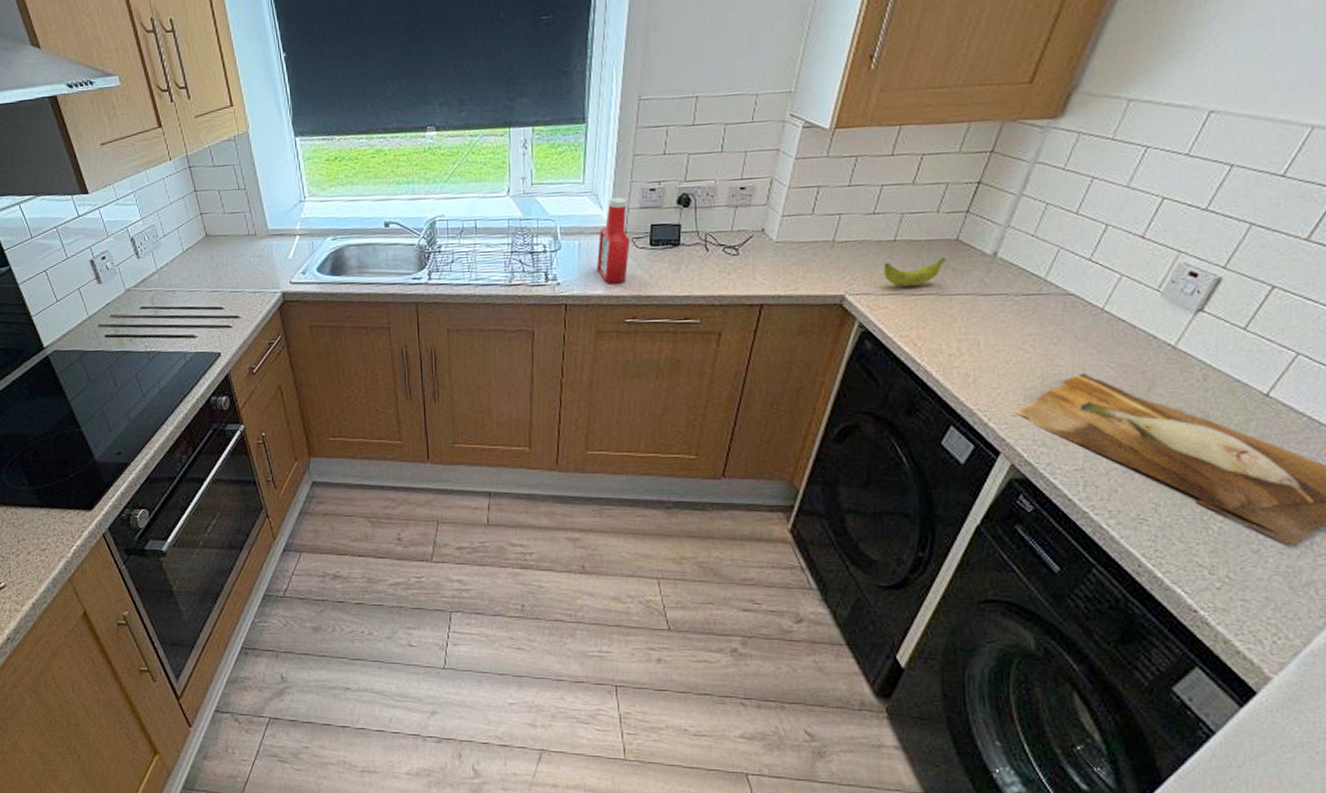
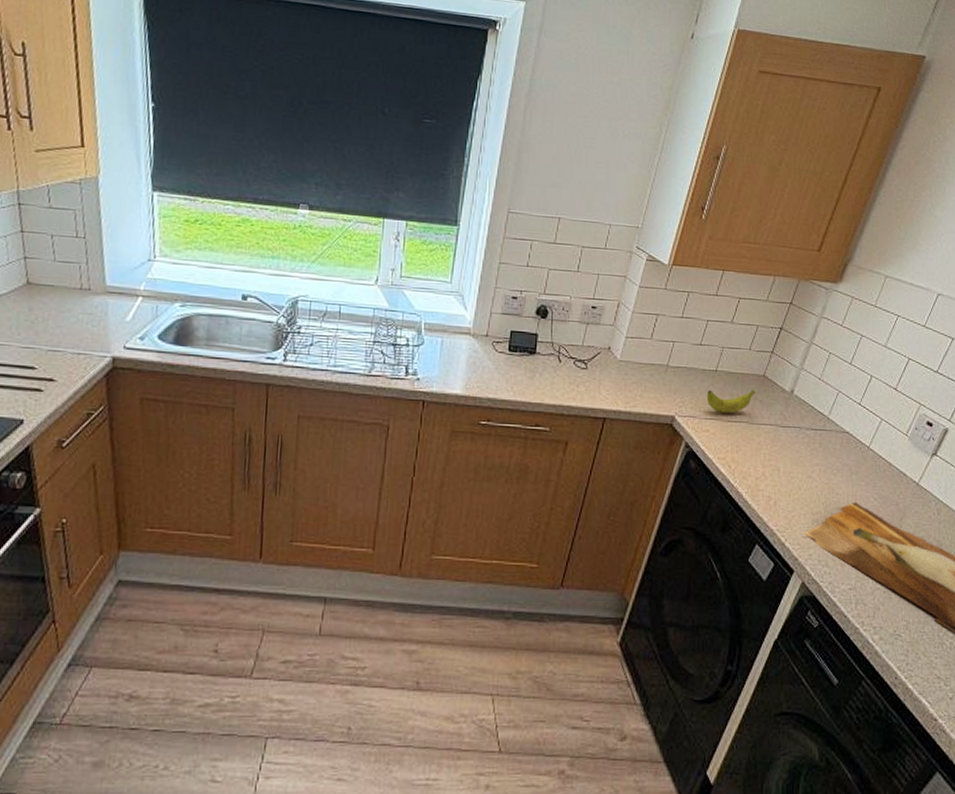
ketchup bottle: present [596,197,630,284] -> none [456,300,491,385]

